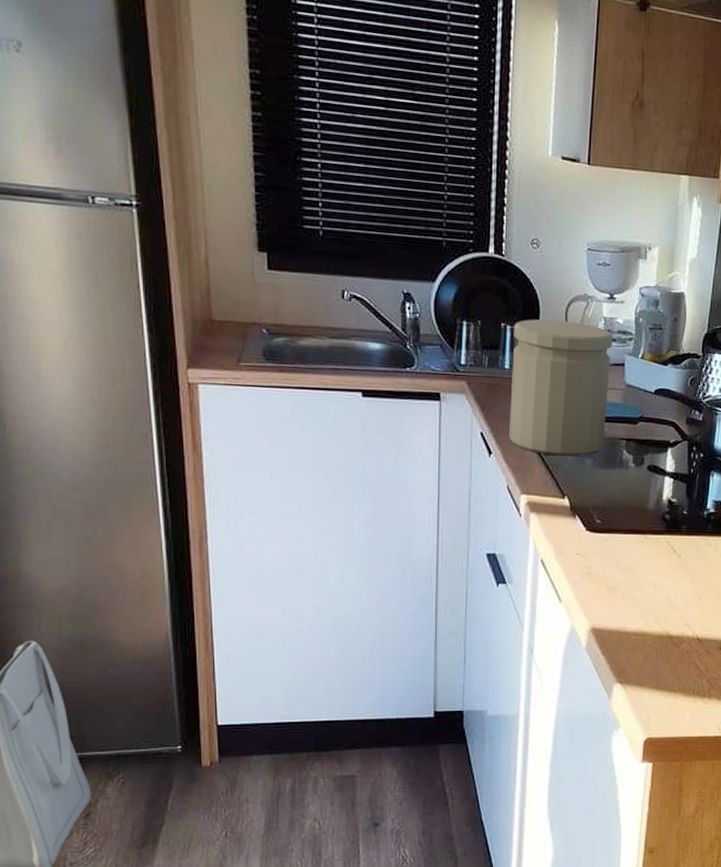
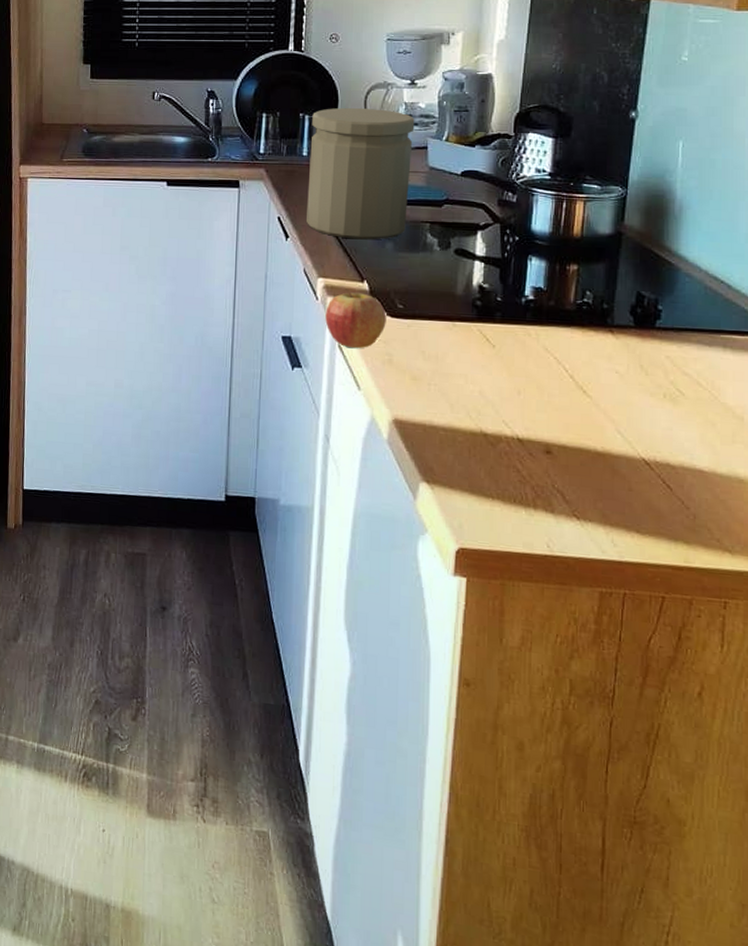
fruit: none [528,503,586,563] -> present [325,287,386,349]

